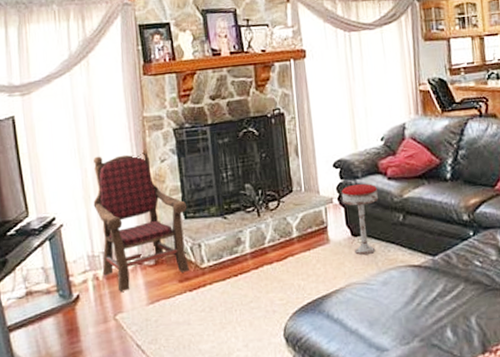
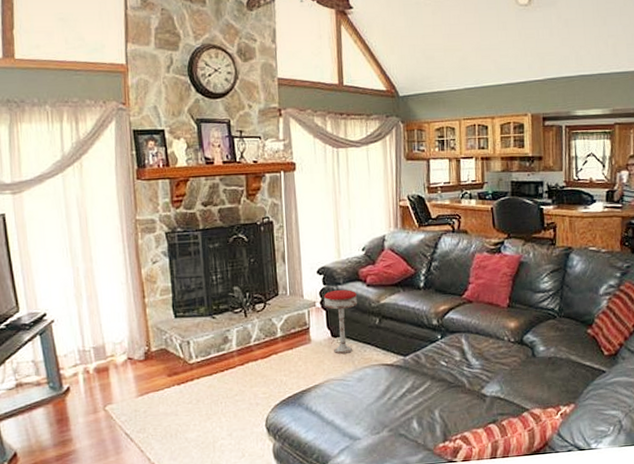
armchair: present [93,147,189,292] -> none [84,249,178,385]

